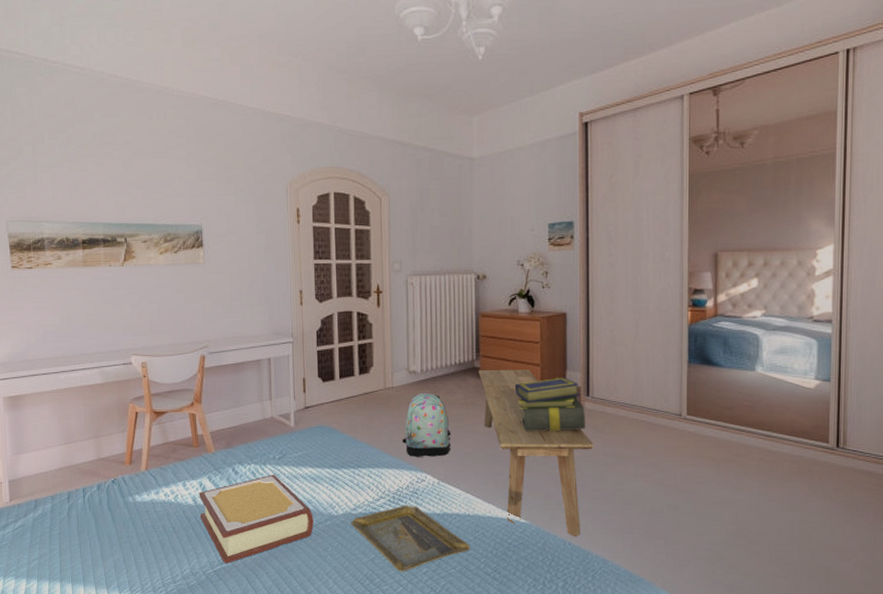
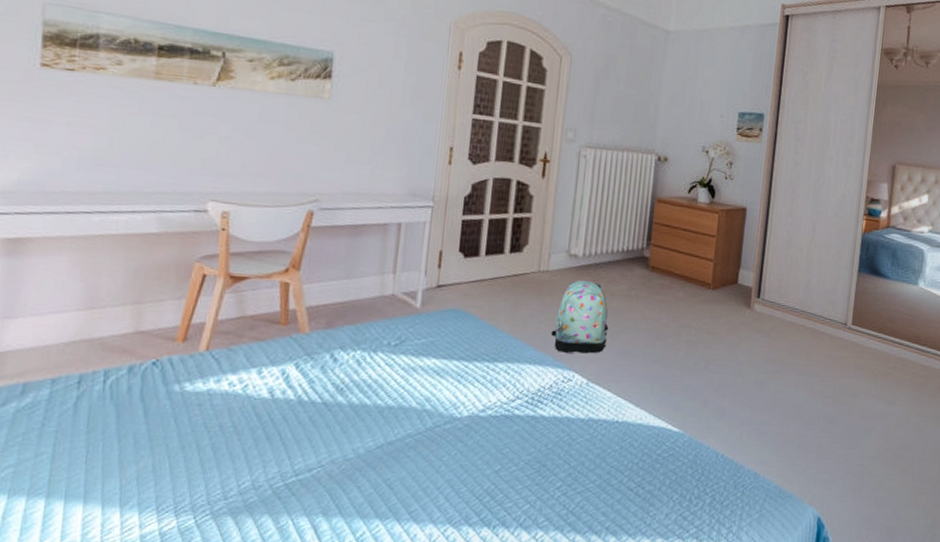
book: present [199,475,314,564] -> none [275,365,430,475]
tray: present [351,505,470,572] -> none [476,408,614,487]
bench: present [478,370,594,538] -> none [646,260,759,449]
stack of books: present [514,377,586,432] -> none [684,275,754,334]

